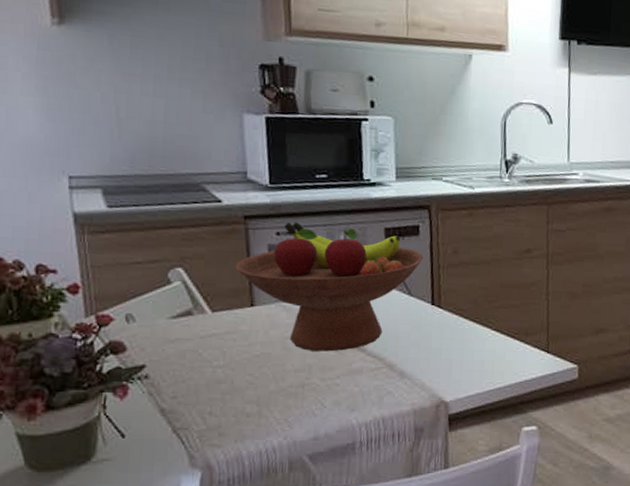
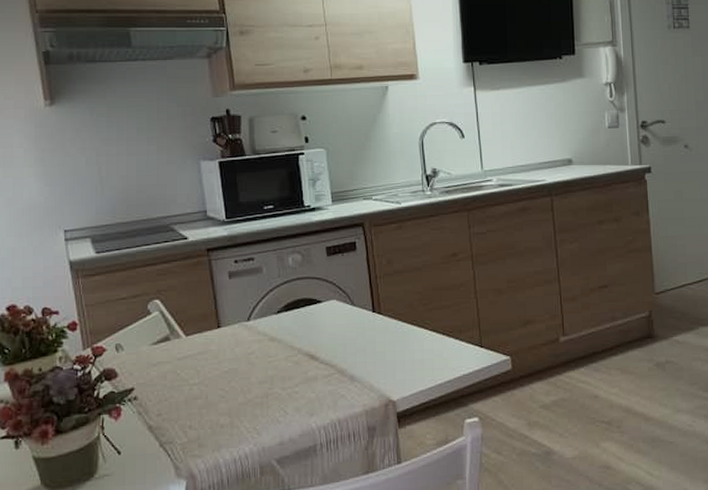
fruit bowl: present [235,222,424,352] -> none [202,249,362,364]

